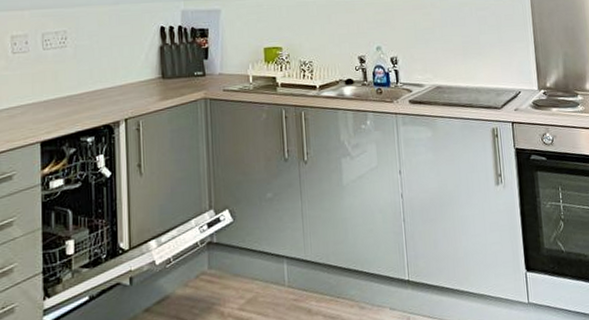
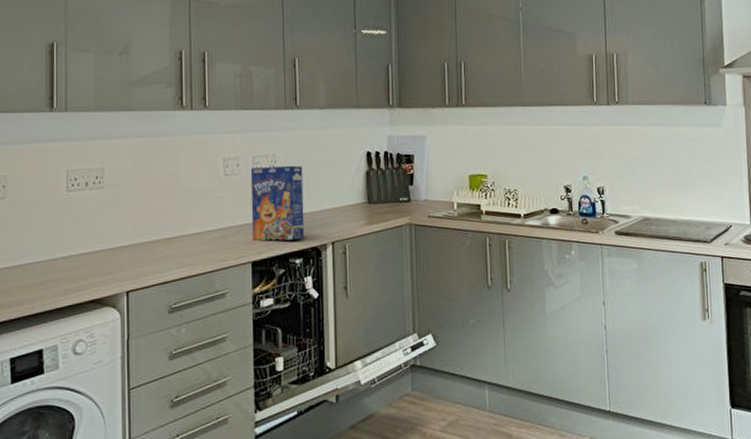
cereal box: none [39,41,97,120] -> present [250,165,305,241]

